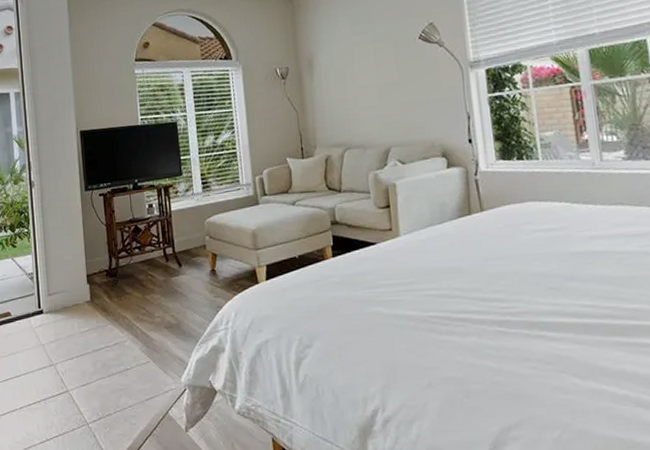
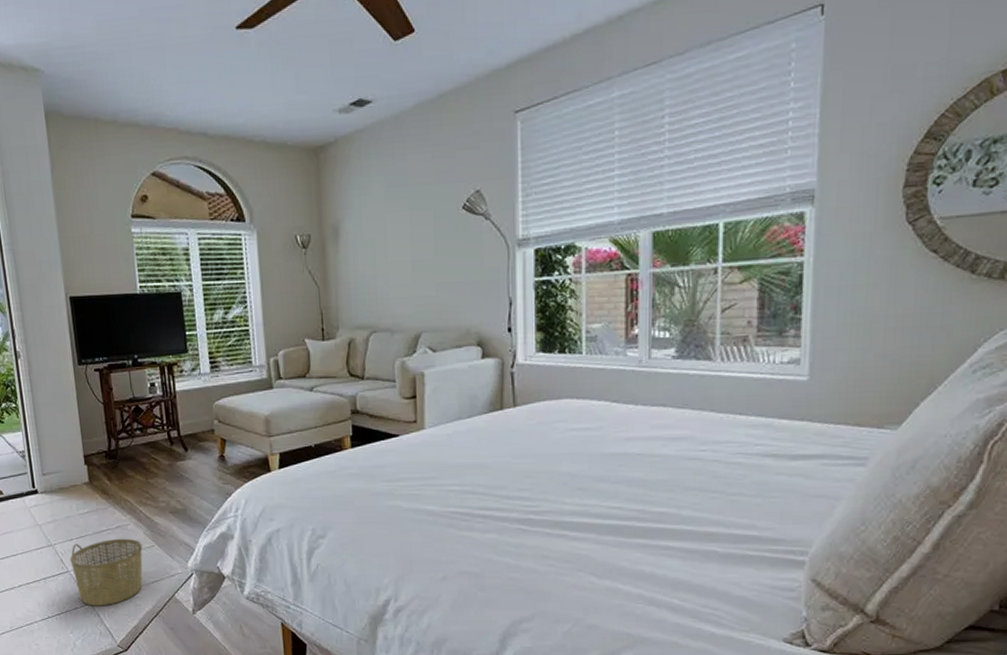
basket: none [69,355,139,427] -> present [70,538,143,606]

